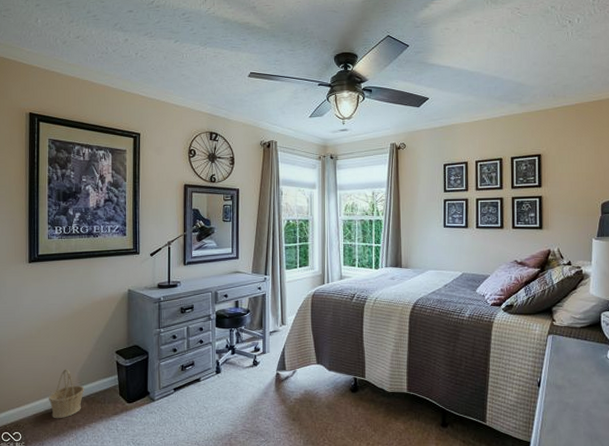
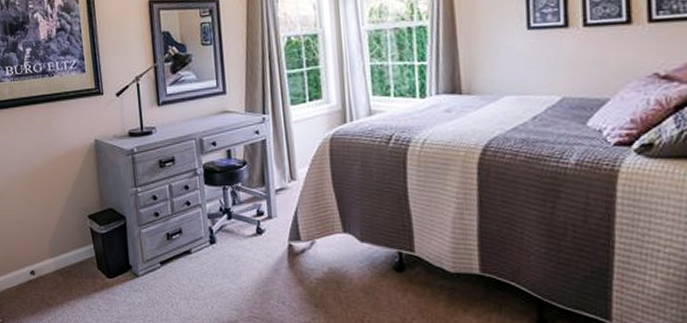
basket: present [48,368,85,419] -> none [20,236,59,295]

